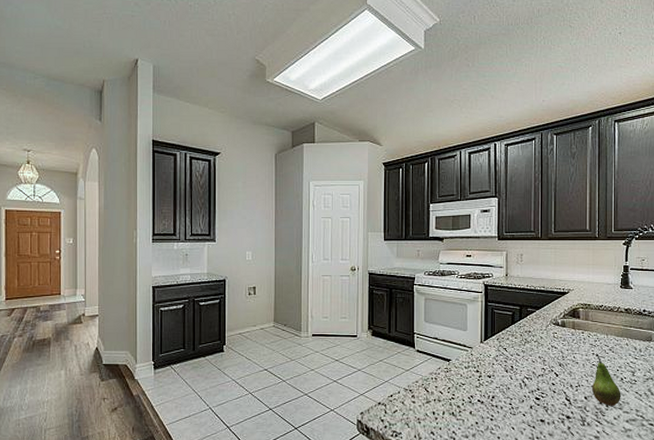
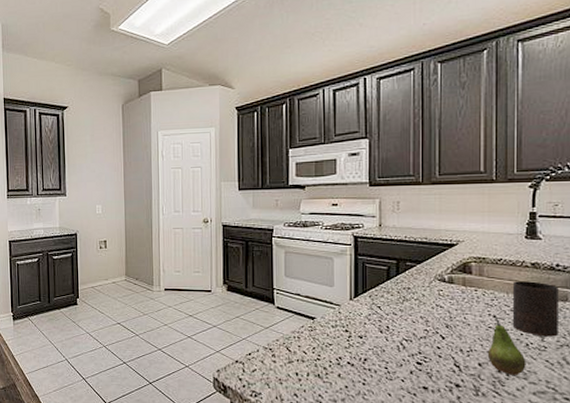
cup: none [610,324,645,372] -> present [512,281,559,337]

